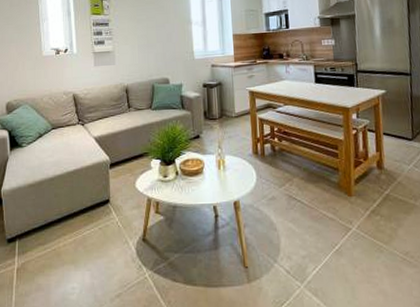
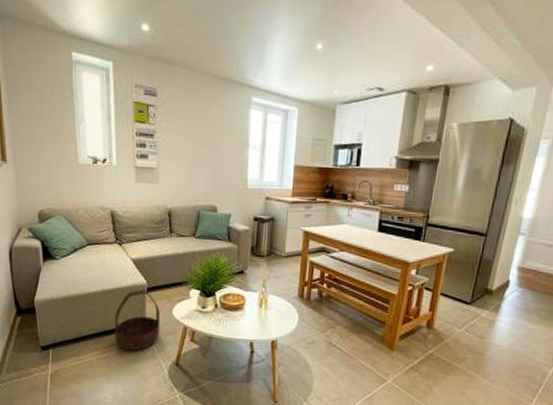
basket: none [80,166,125,232] -> present [114,289,160,351]

